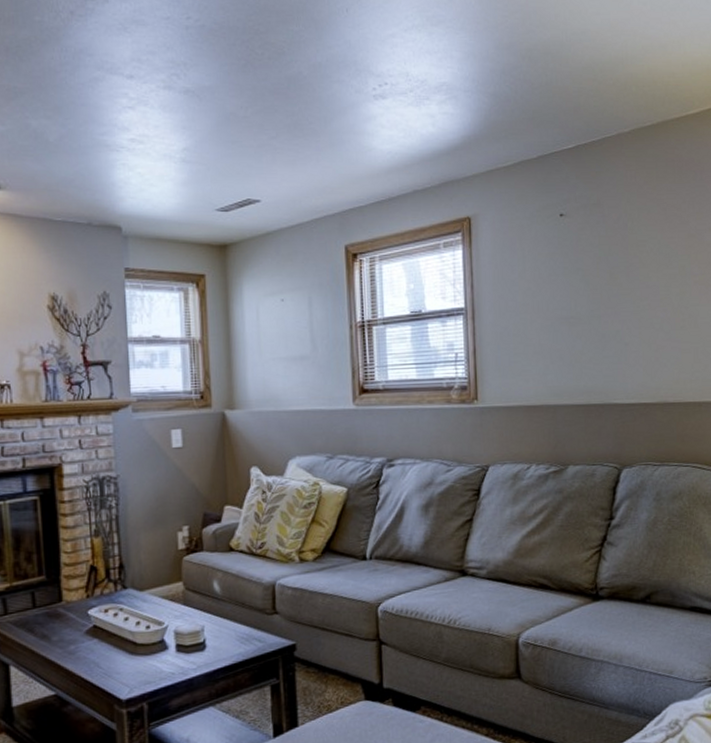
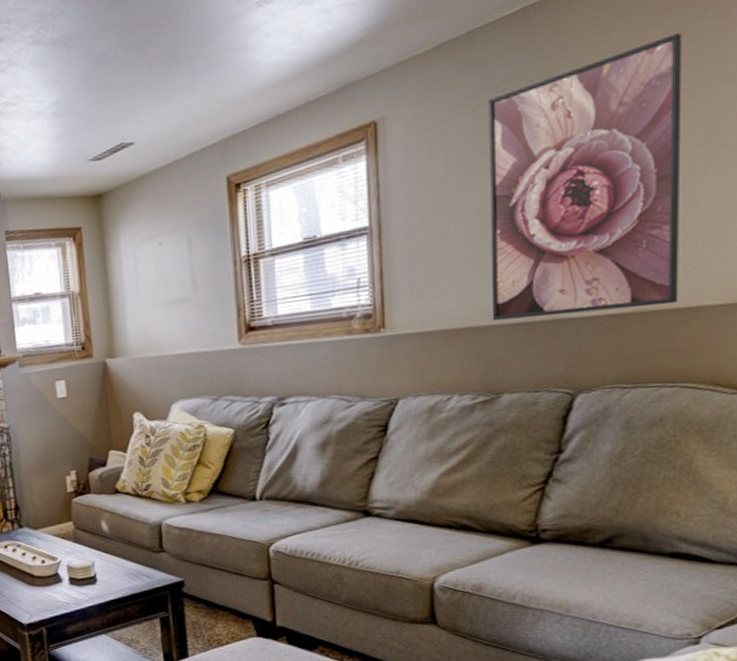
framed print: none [554,188,688,401] -> present [488,33,682,321]

